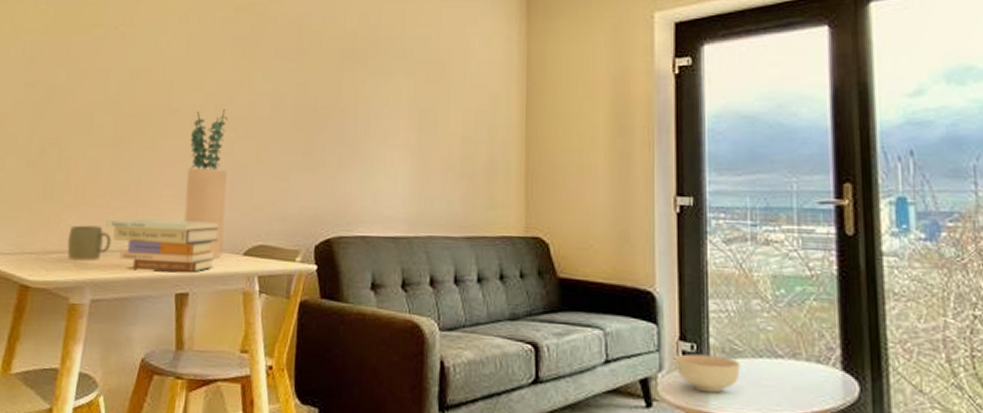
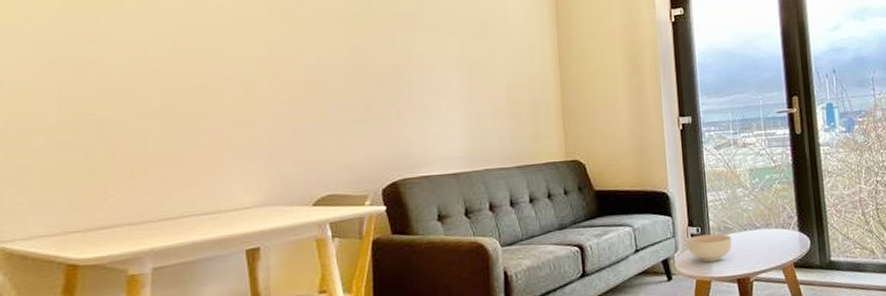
mug: present [67,225,112,262] -> none [119,196,170,234]
books: present [106,219,219,272] -> none [162,179,285,234]
vase: present [183,109,228,259] -> none [245,73,291,213]

